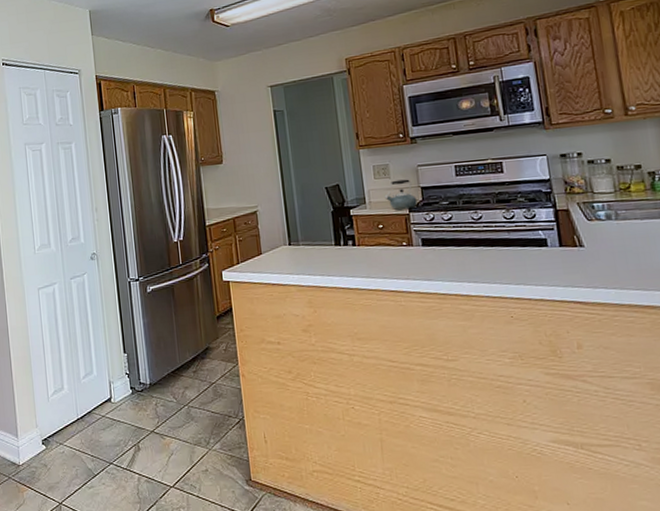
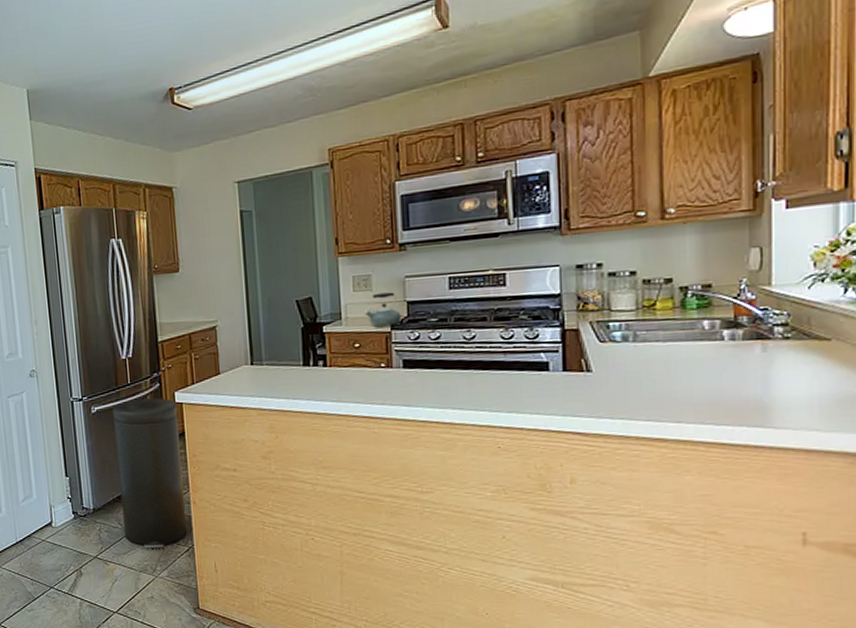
pedal bin: none [165,277,238,422] -> present [111,398,188,548]

